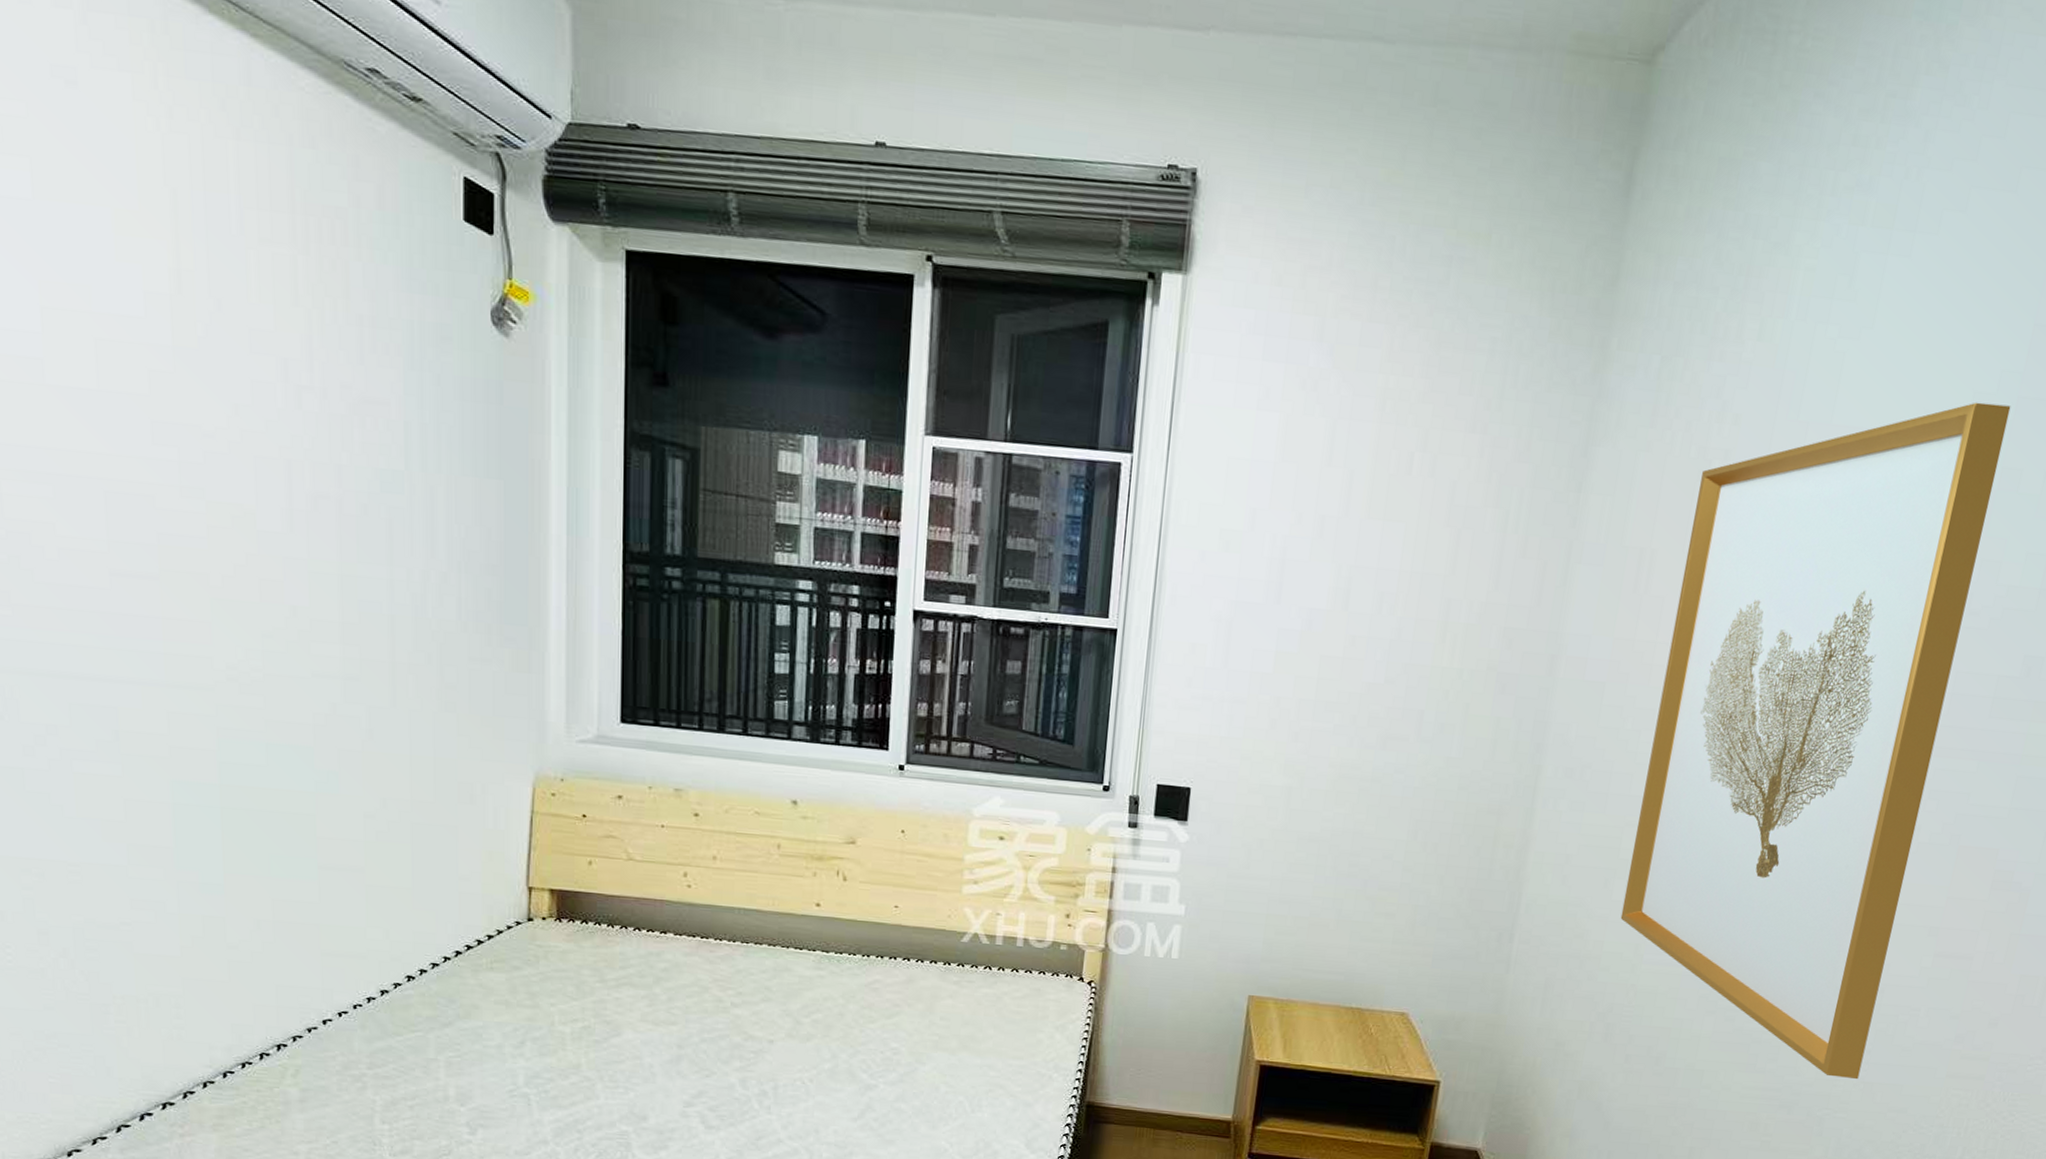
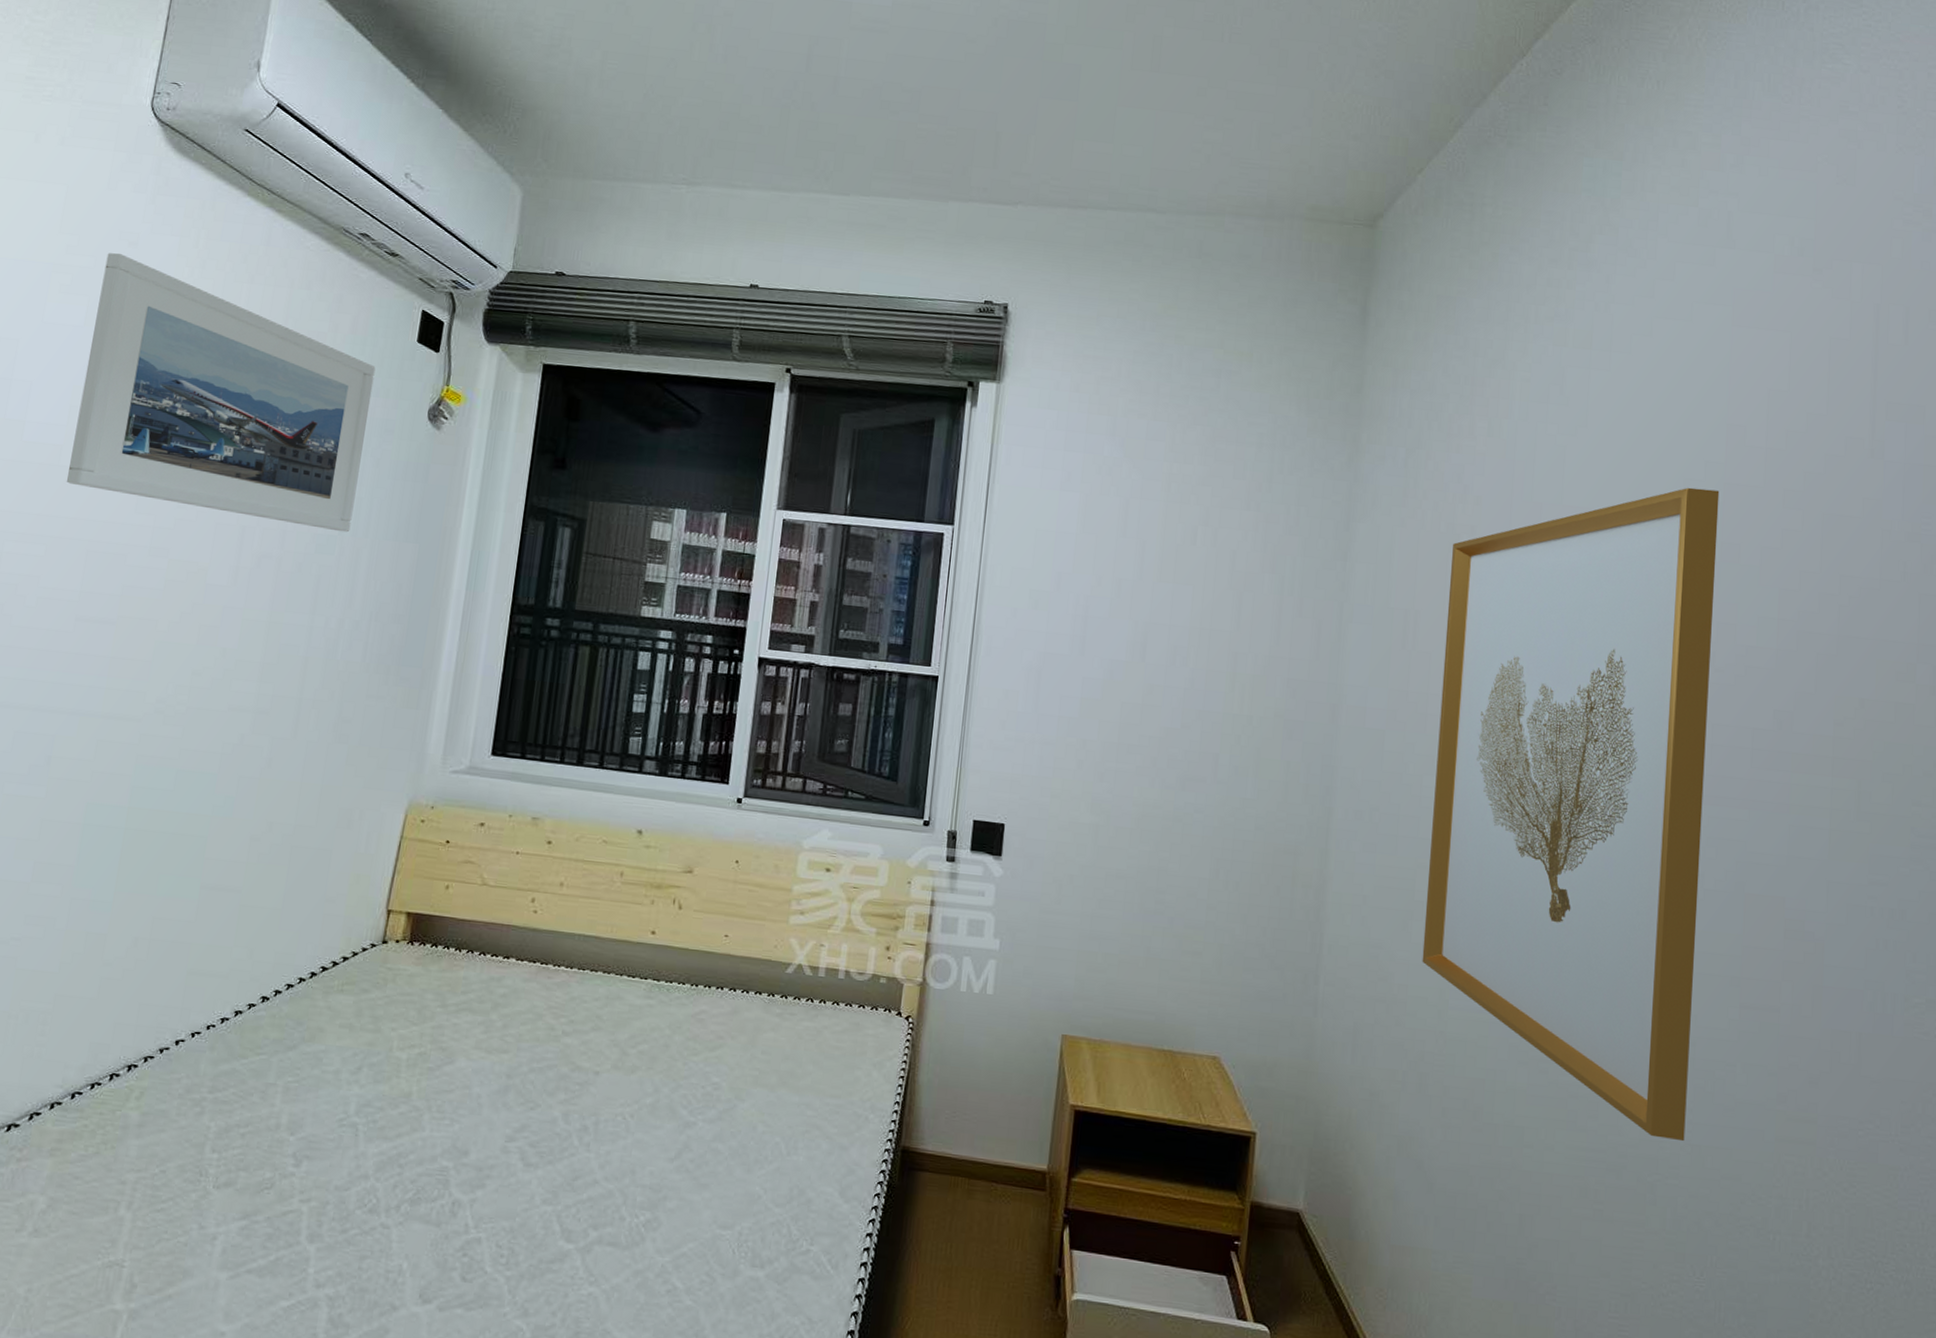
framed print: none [40,96,418,467] -> present [66,253,376,533]

